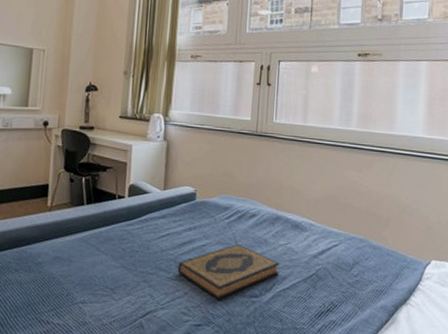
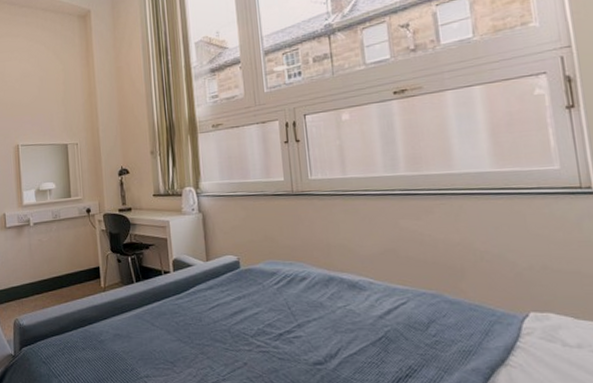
hardback book: present [177,244,280,300] -> none [232,309,343,369]

